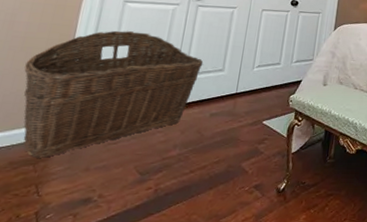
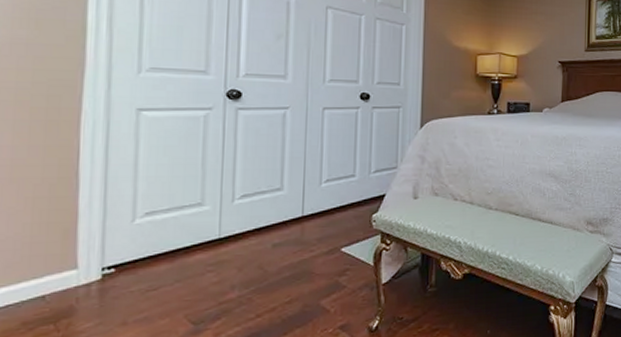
wicker basket: present [23,31,204,158] -> none [19,148,255,315]

